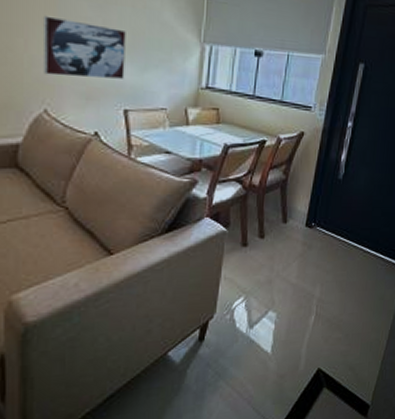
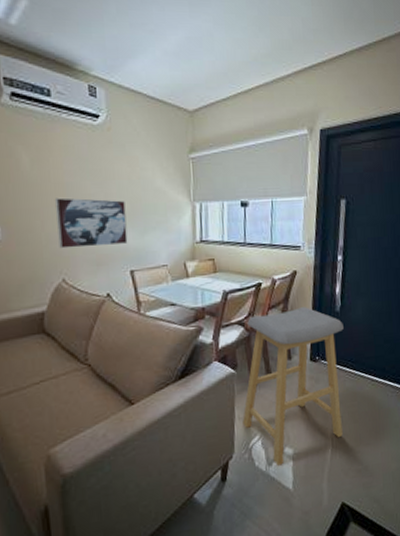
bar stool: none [228,171,344,329] -> present [243,307,344,466]

